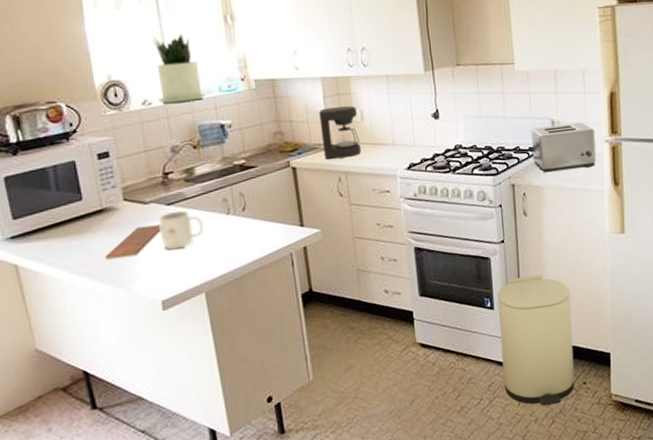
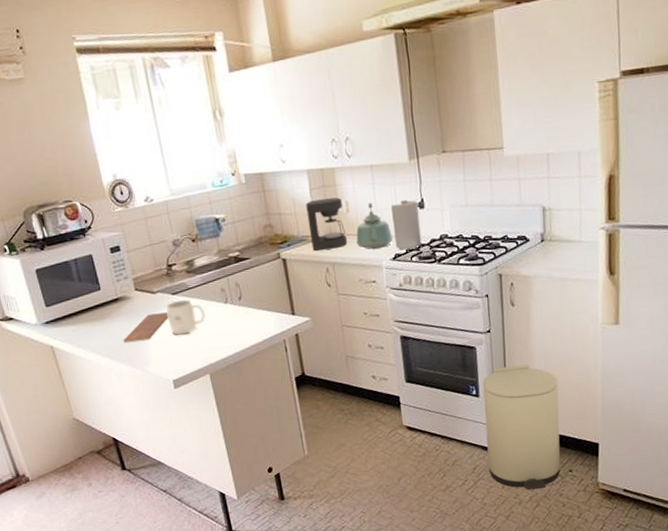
planter: present [153,33,207,103] -> none [150,131,202,200]
kettle: none [370,111,407,159] -> present [356,202,393,249]
paper towel holder: none [406,109,437,160] -> present [391,199,422,250]
toaster: present [531,122,597,173] -> none [520,208,591,262]

